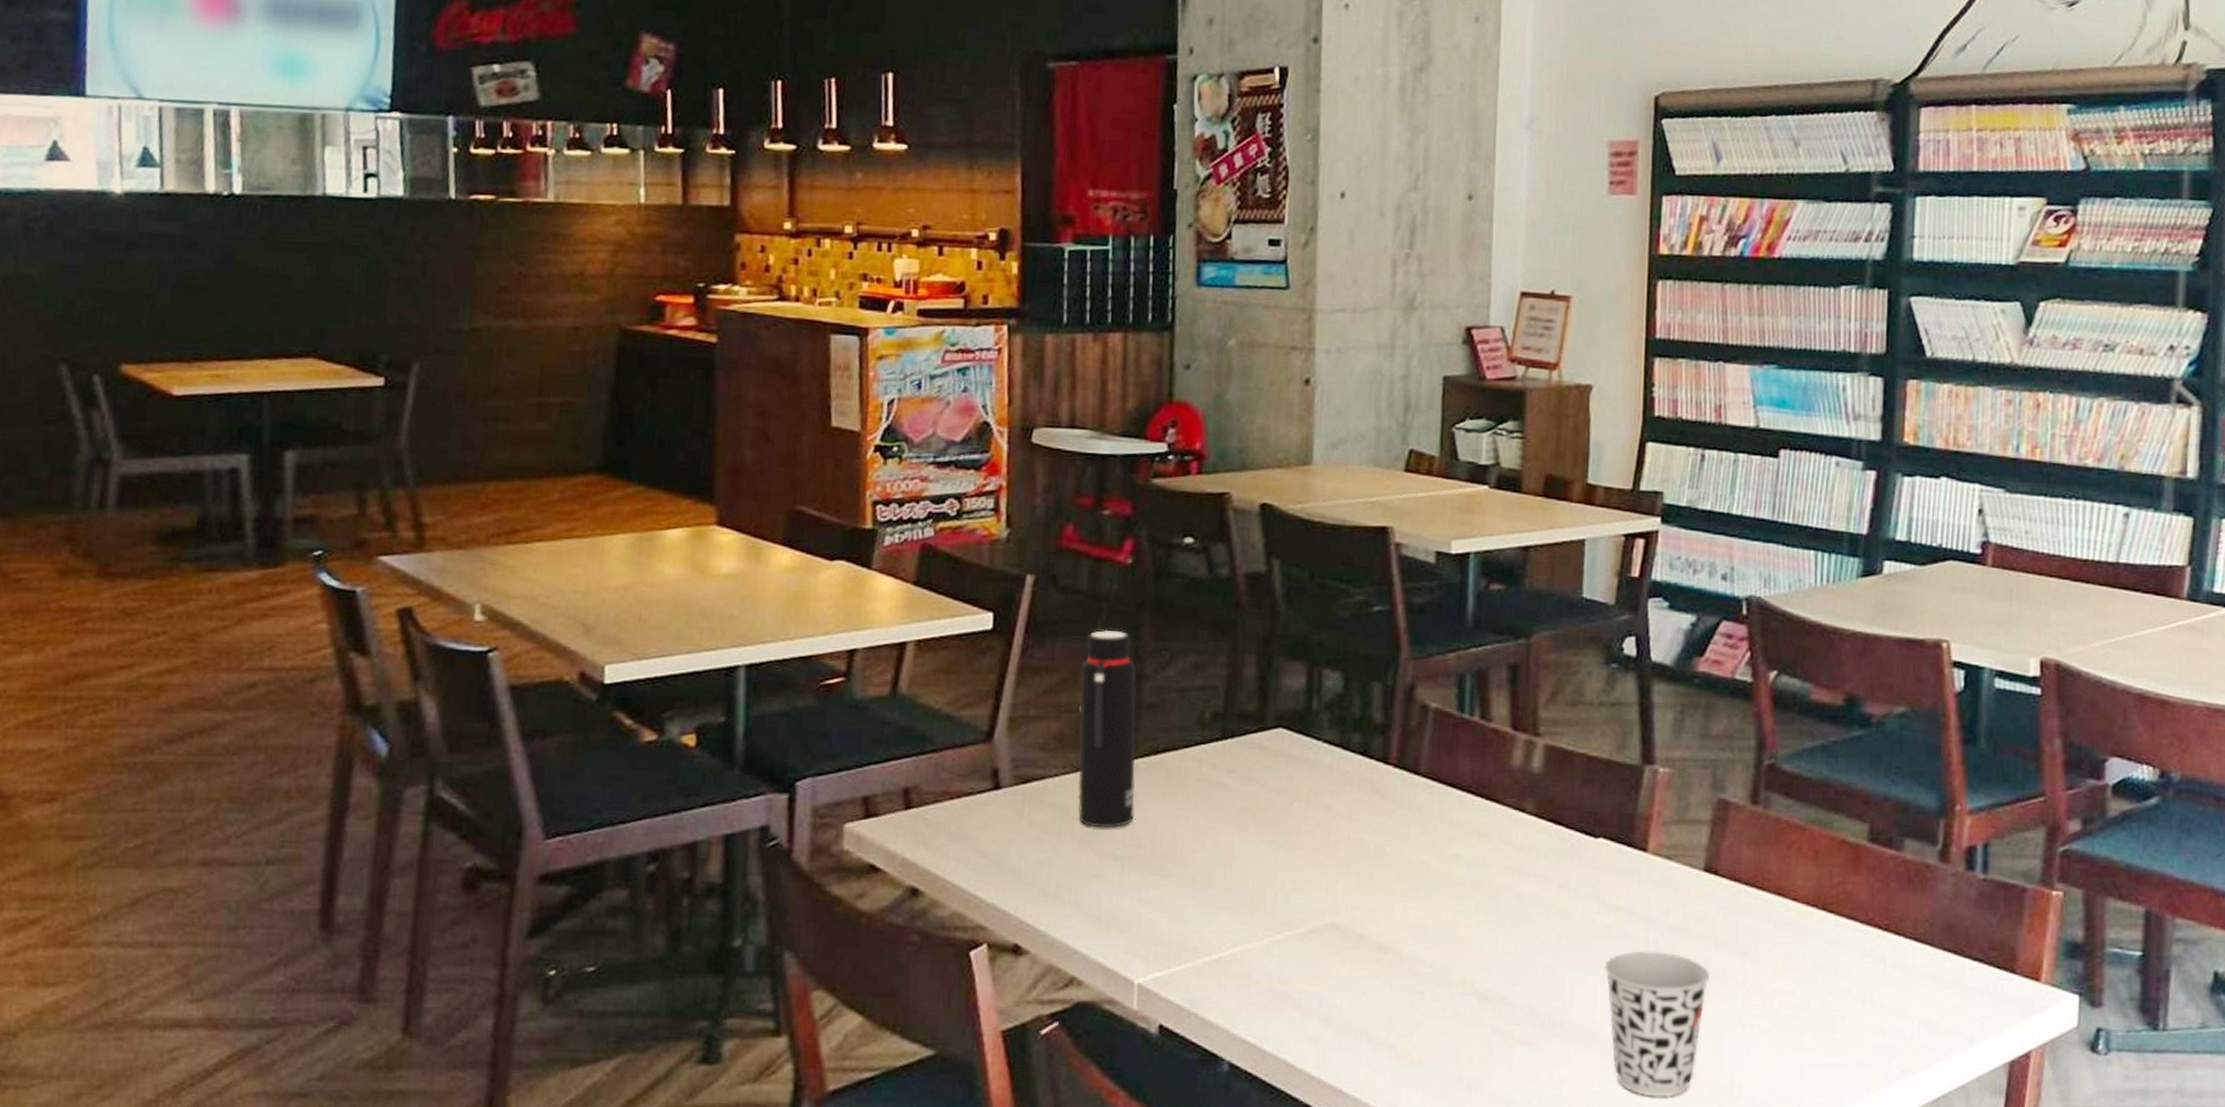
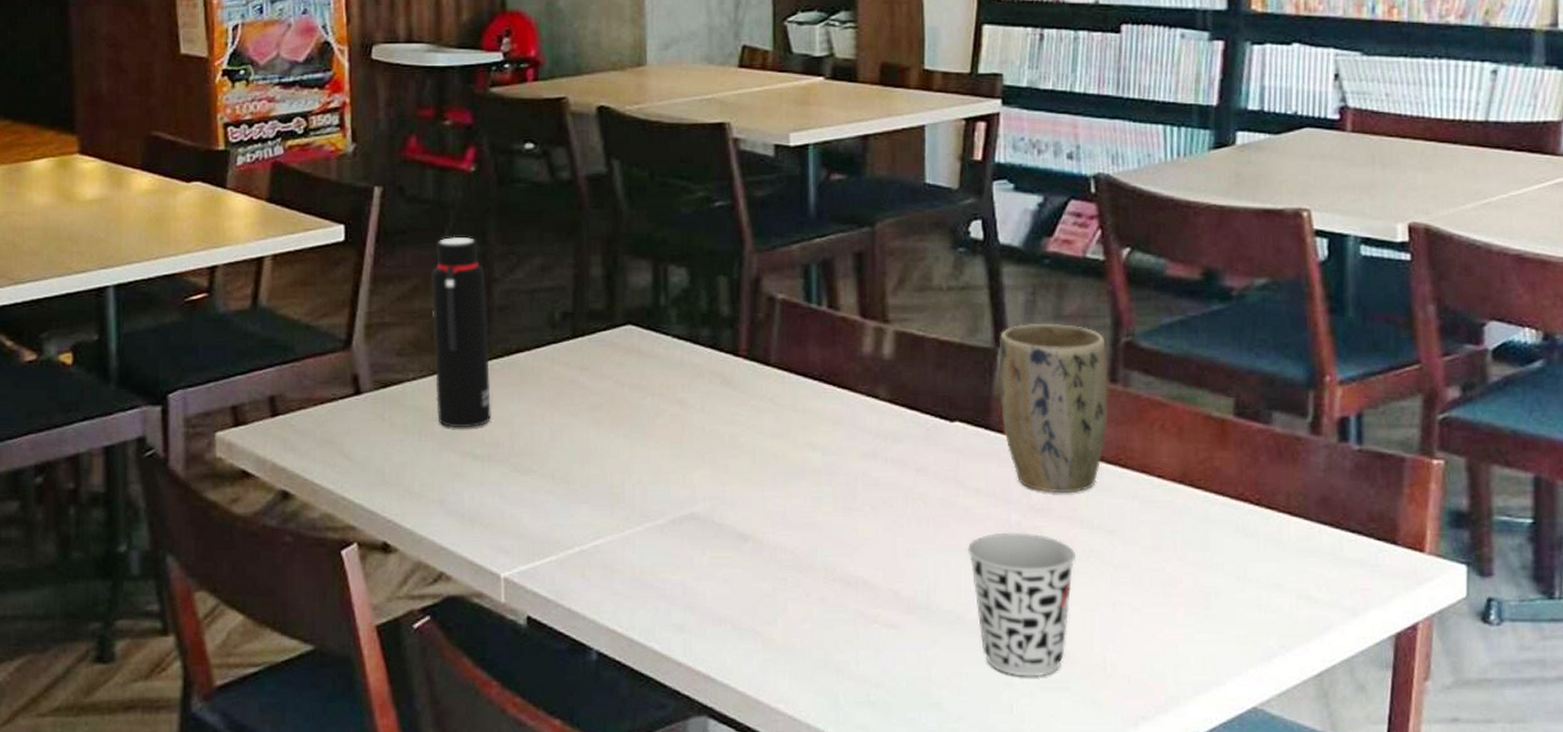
plant pot: none [1643,742,1750,913] -> present [999,323,1108,493]

